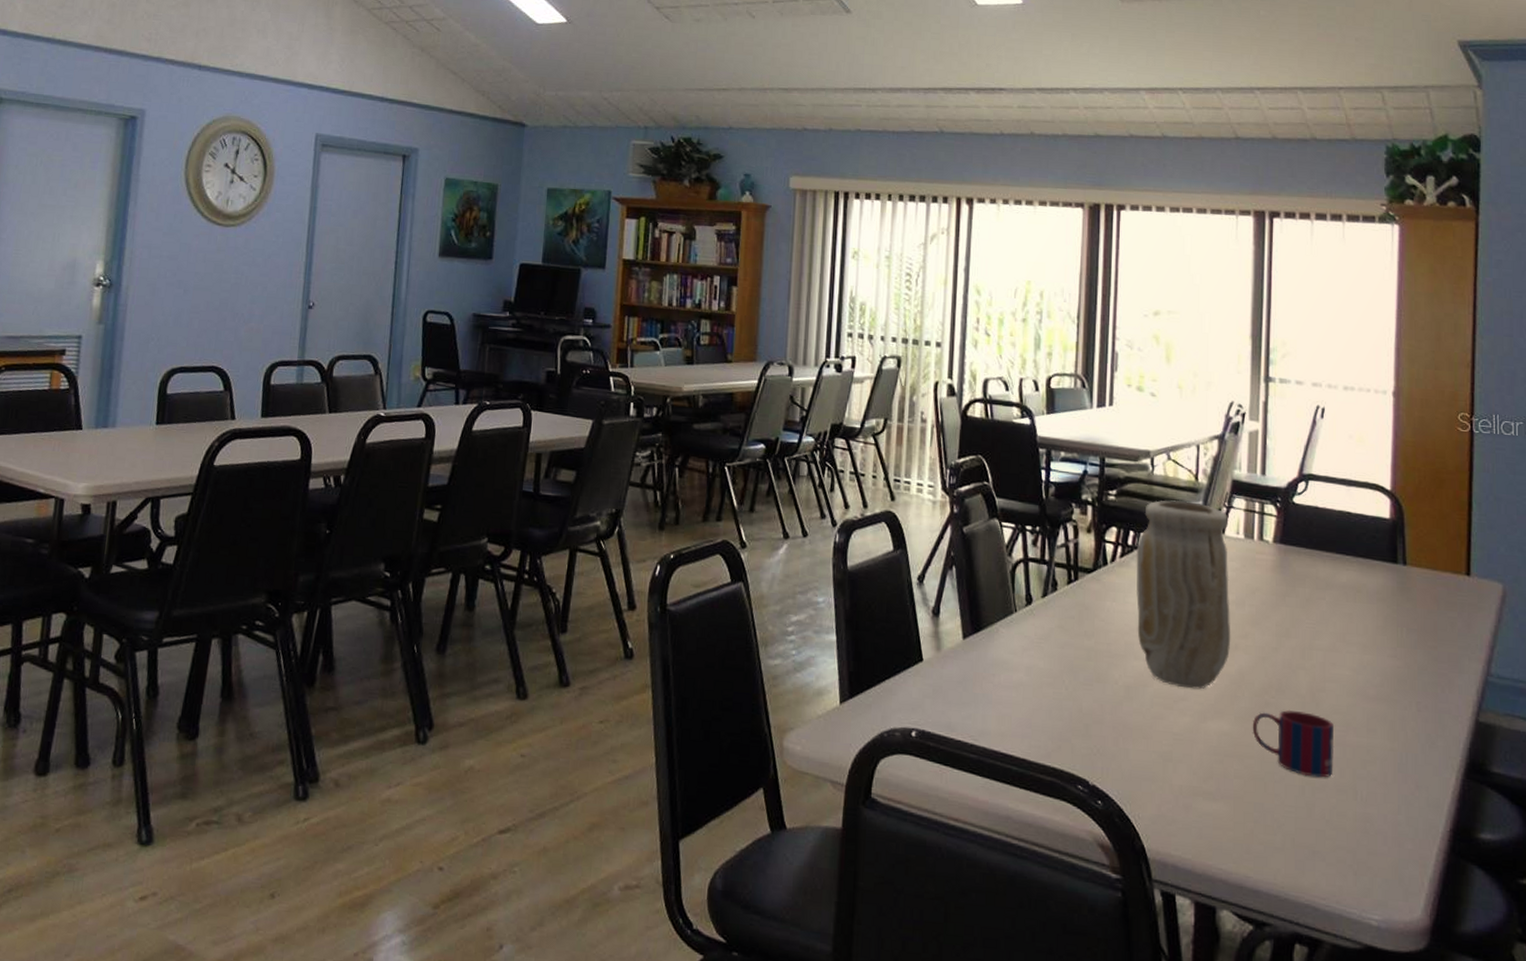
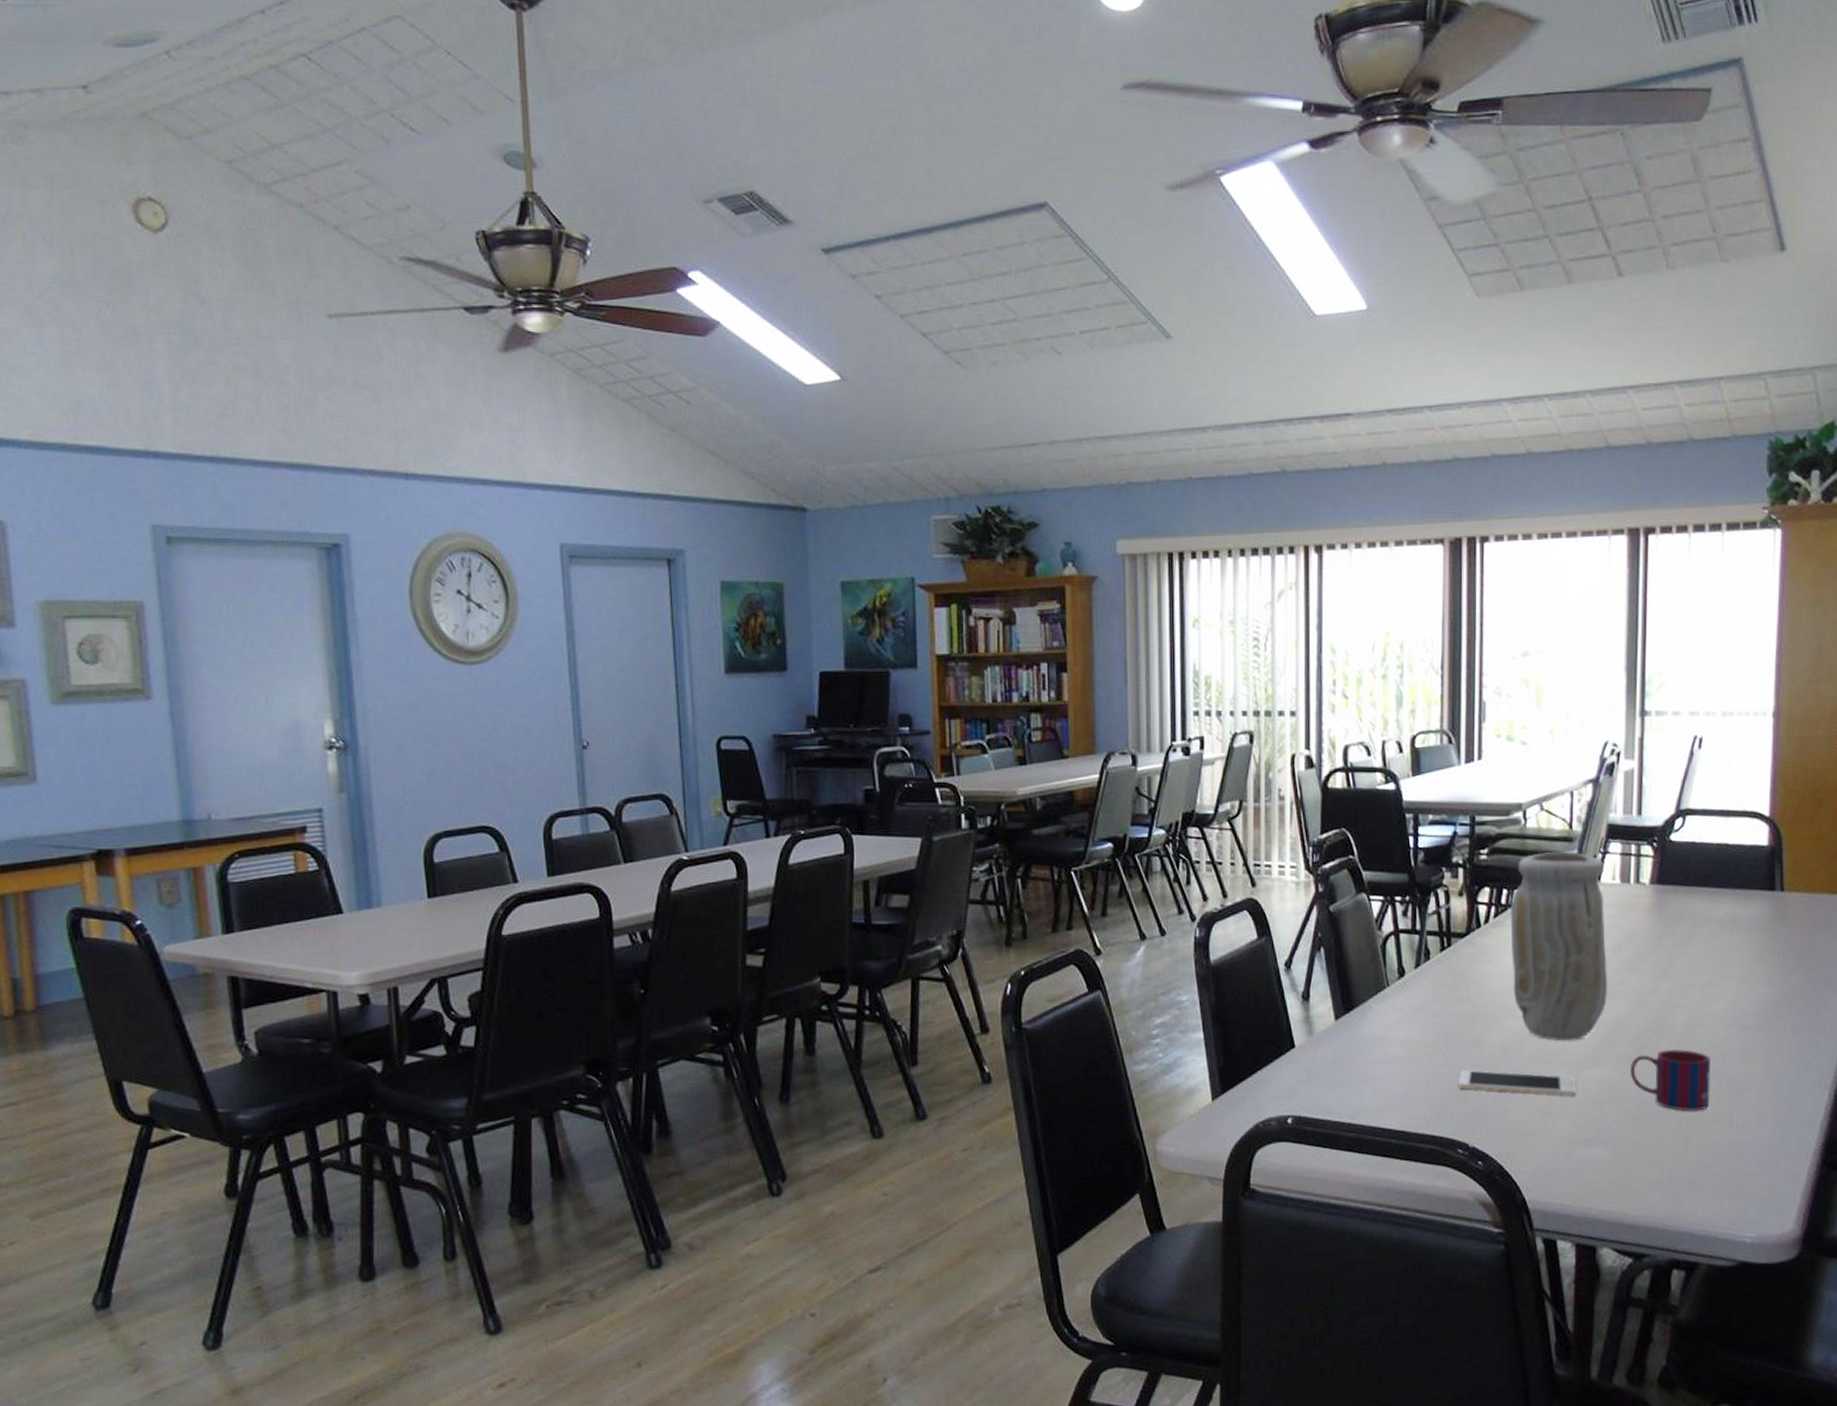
cell phone: none [1080,705,1198,745] -> present [1457,1070,1577,1096]

